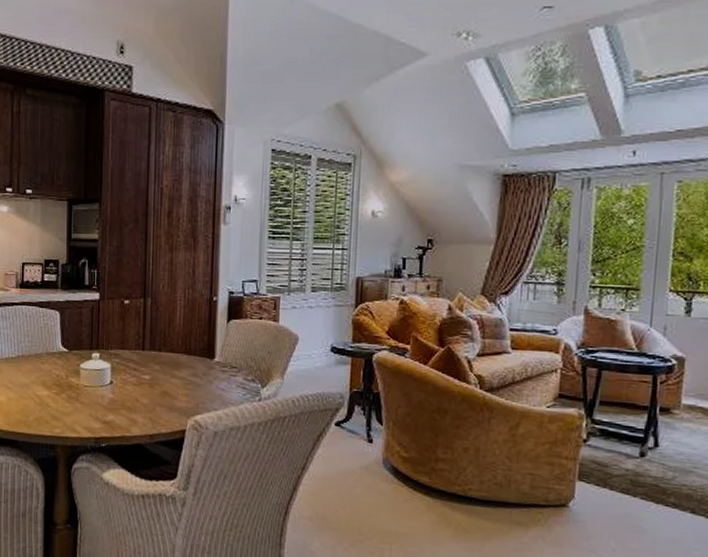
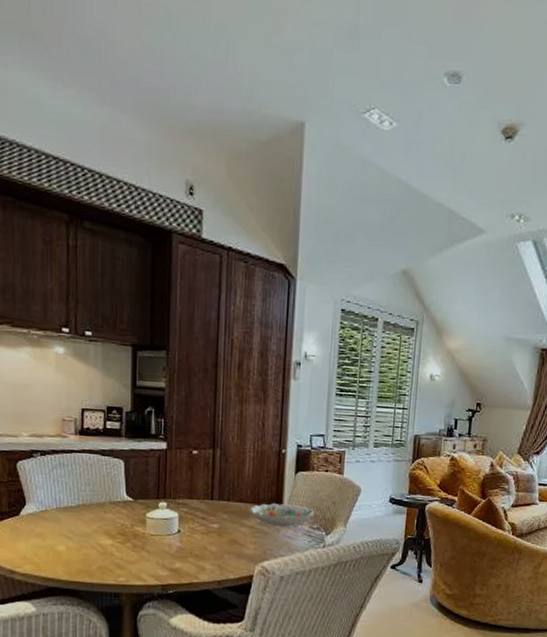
decorative bowl: none [181,352,249,379] -> present [250,502,315,527]

